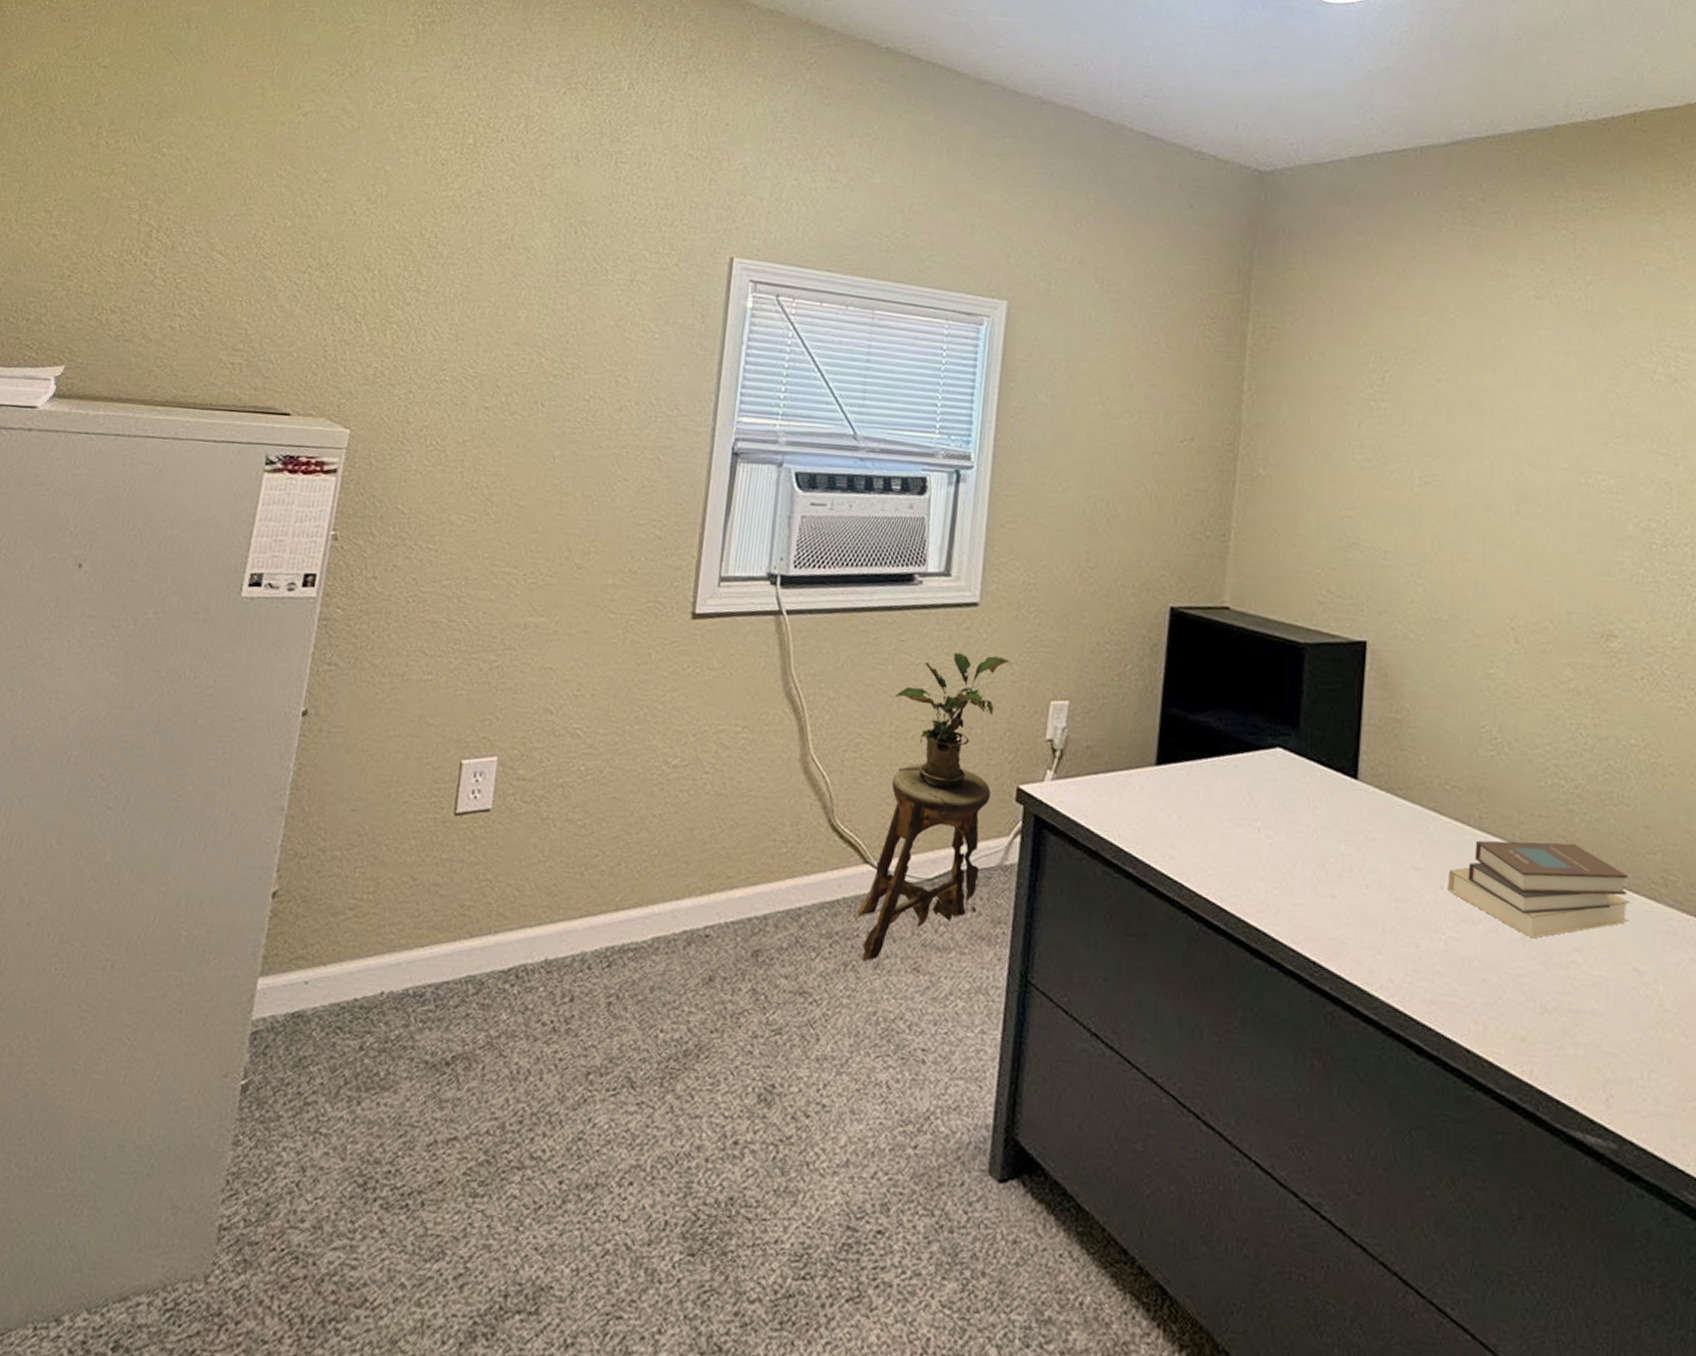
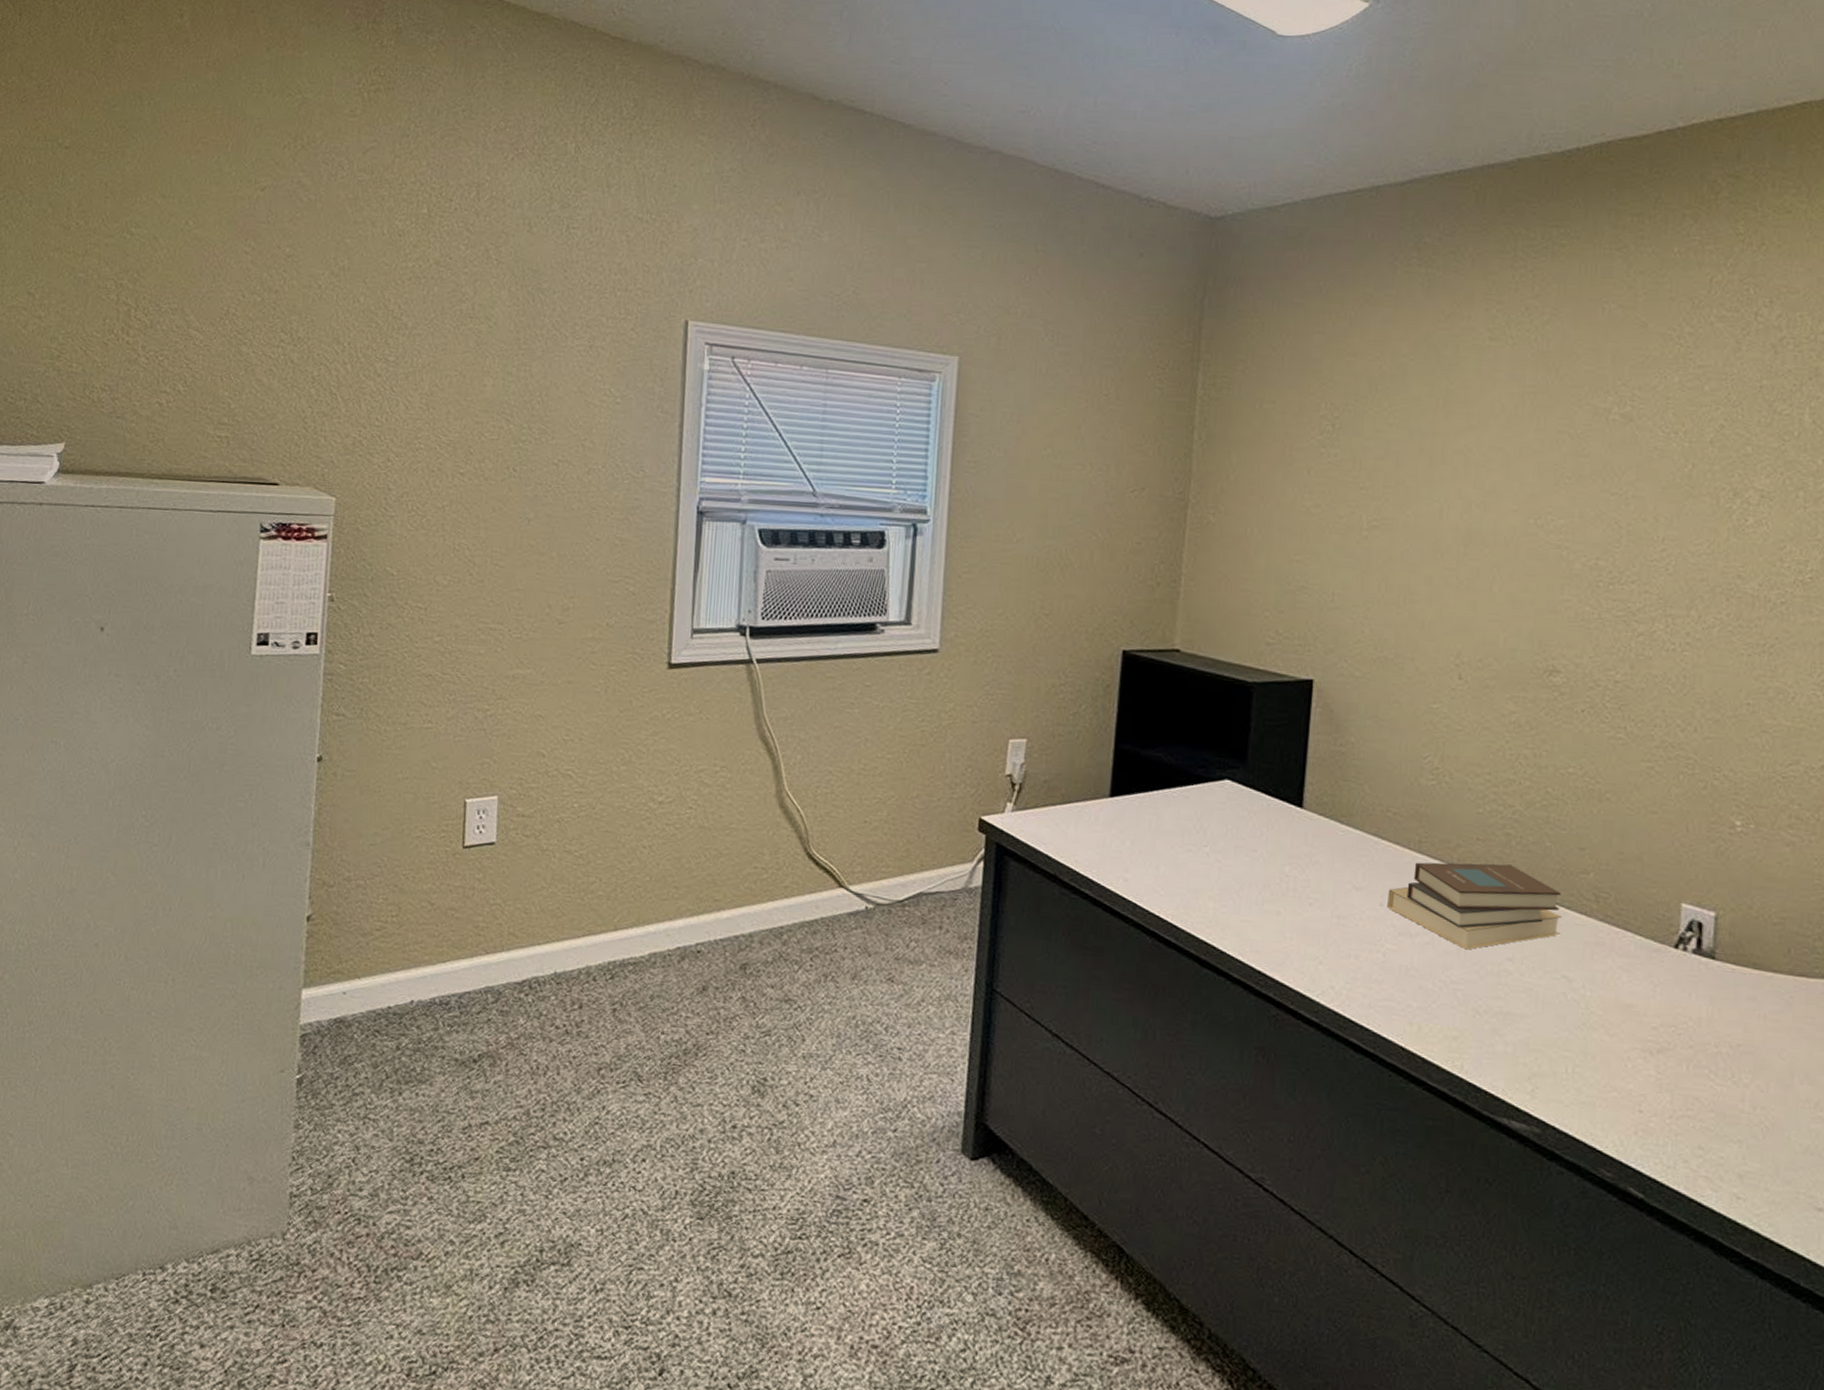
plant: present [858,652,1012,961] -> none [835,696,971,973]

